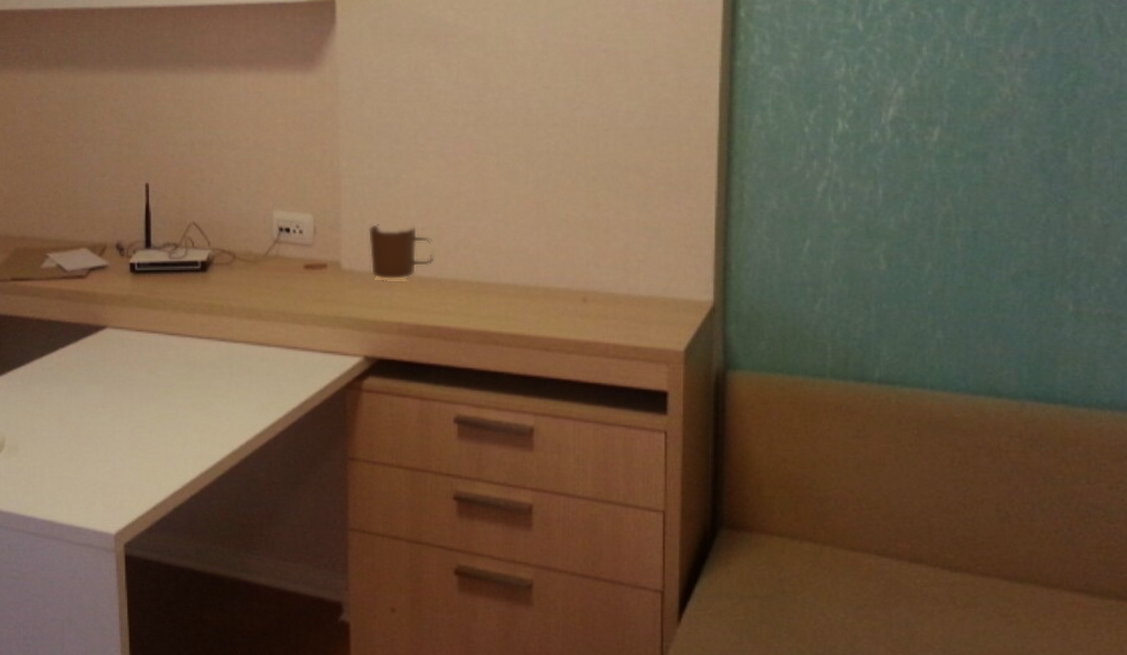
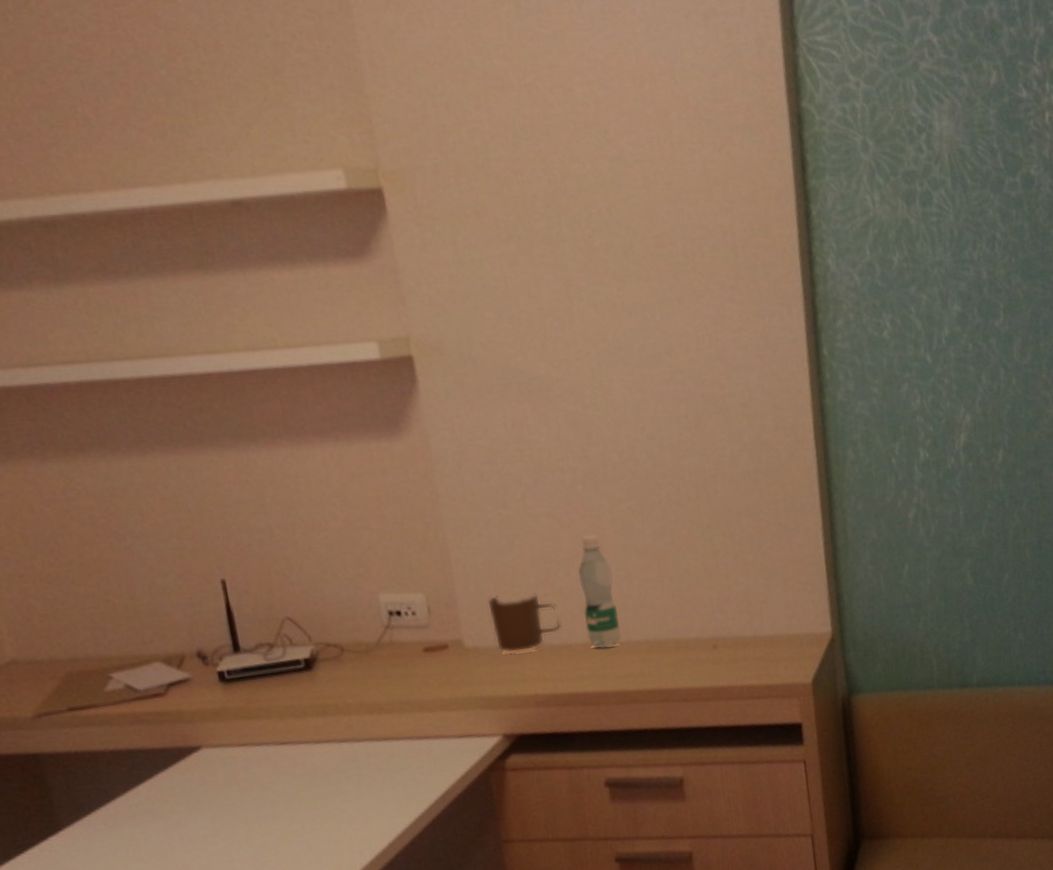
bottle: none [457,176,491,287] -> present [577,534,621,648]

